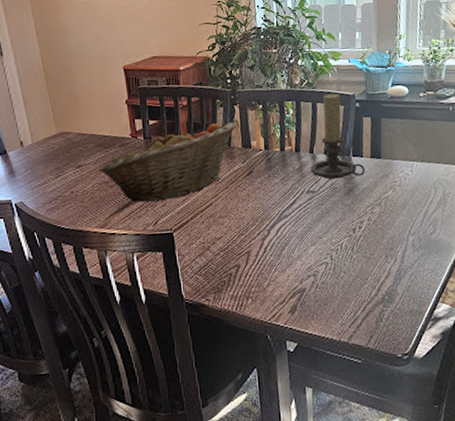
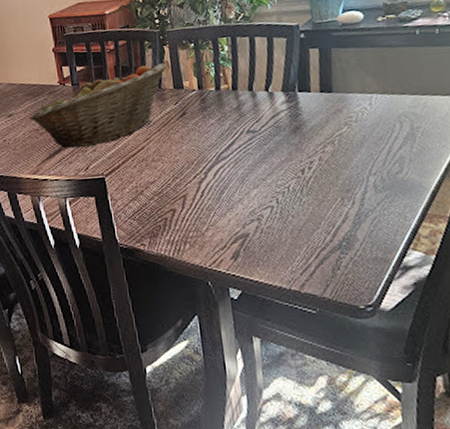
candle holder: present [310,93,365,180] -> none [249,25,314,118]

